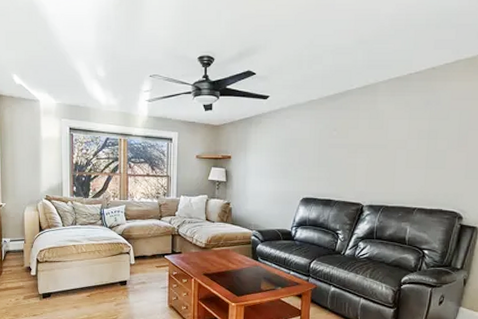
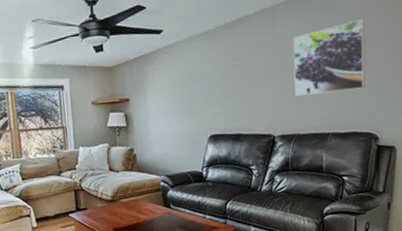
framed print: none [387,104,462,170] -> present [293,19,366,96]

